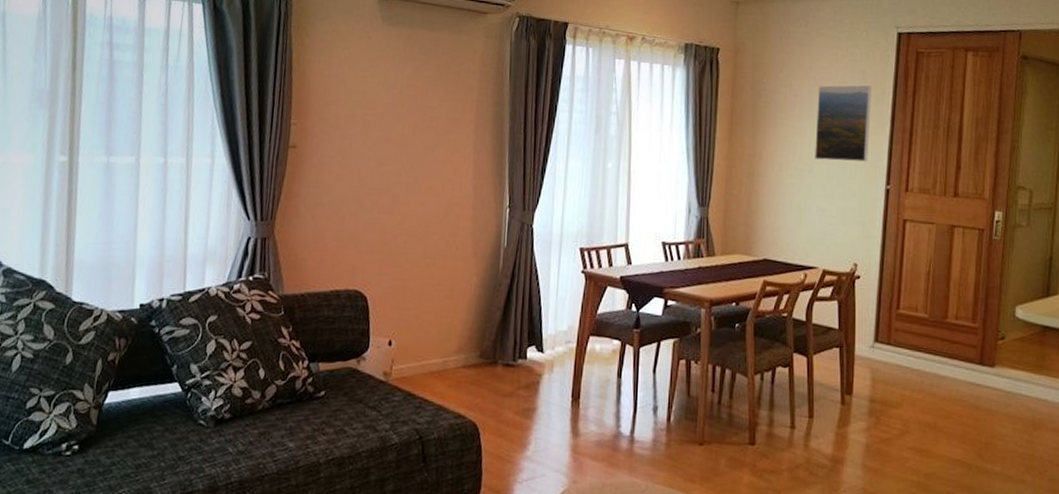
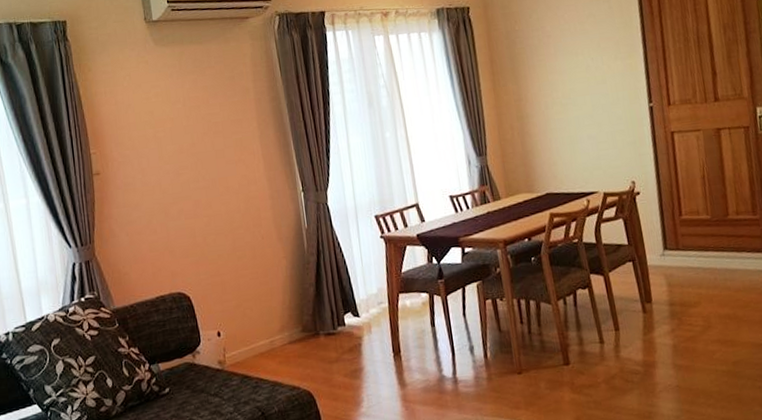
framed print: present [815,85,872,162] -> none [568,13,628,92]

